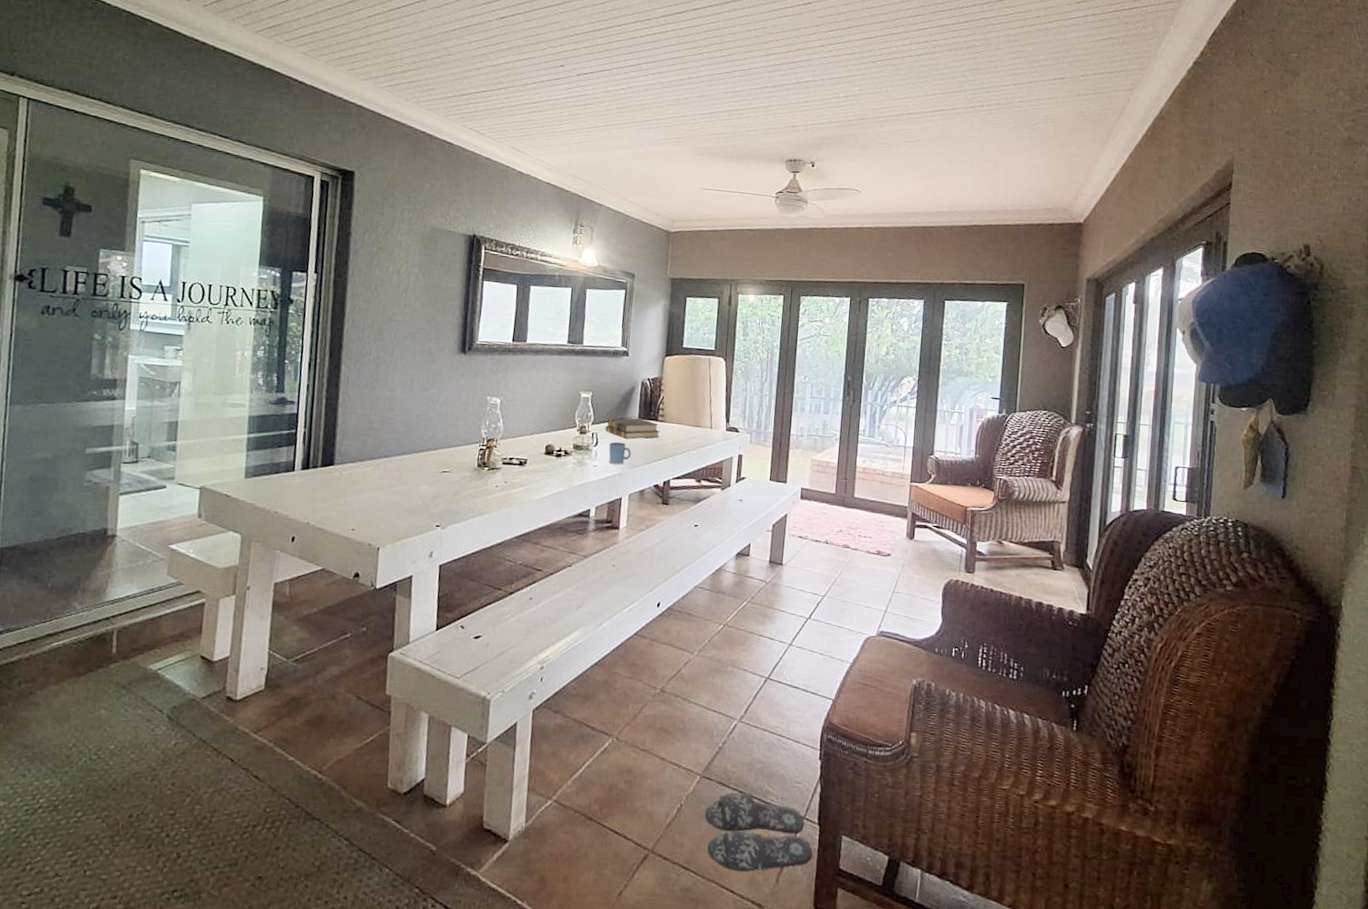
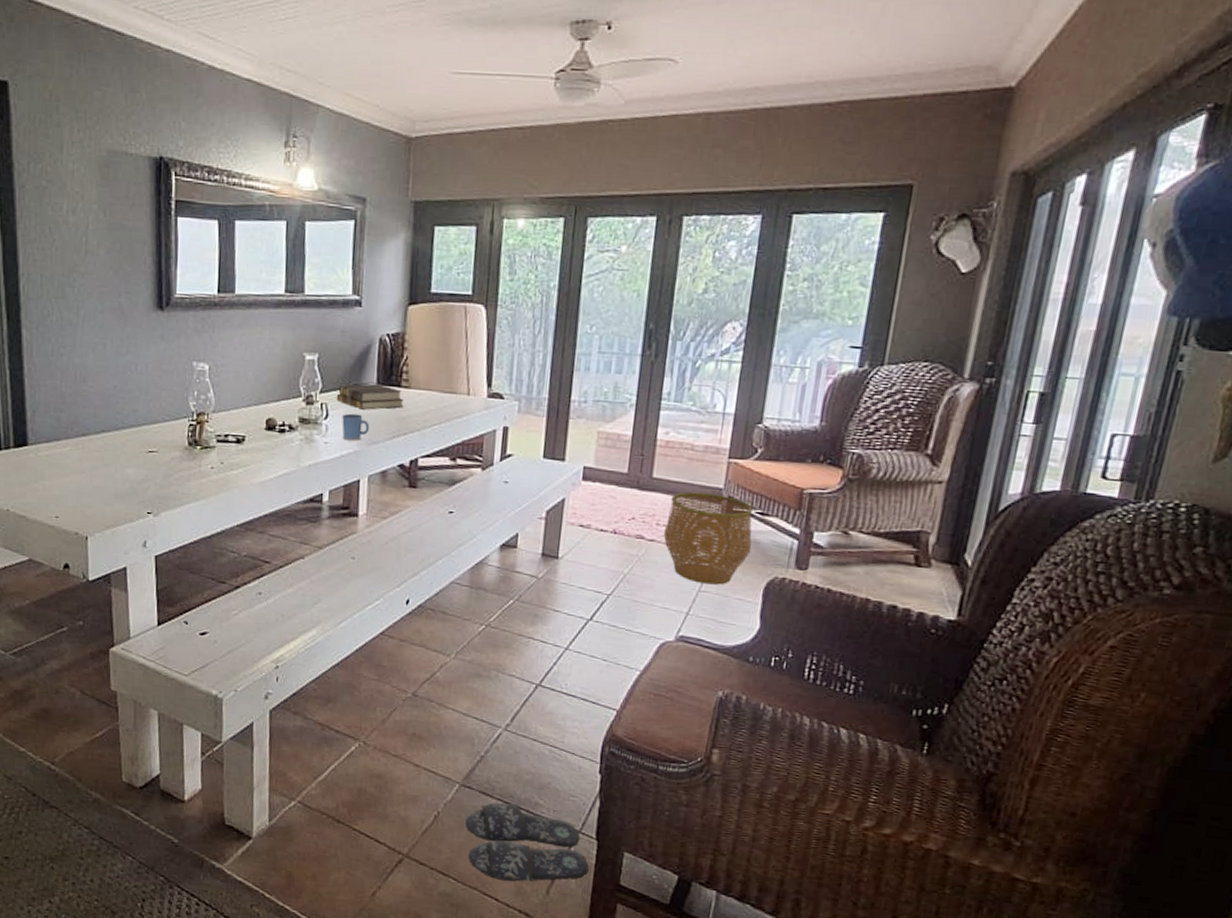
basket: none [864,509,932,587] -> present [663,491,753,585]

